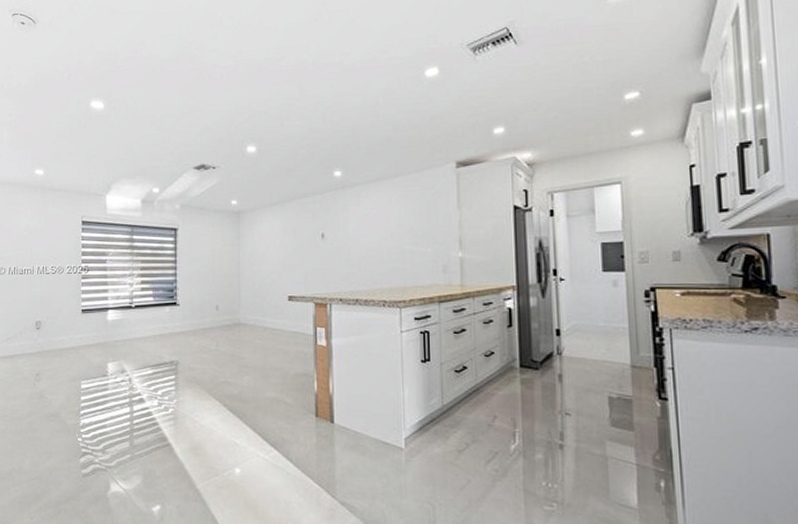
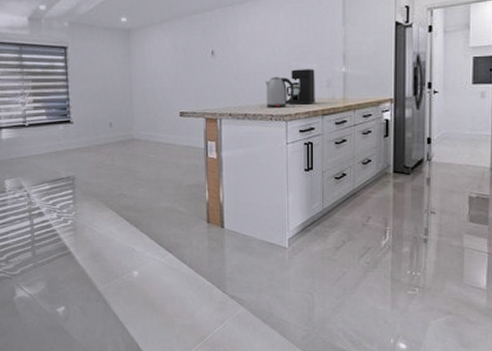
kettle: none [378,261,408,293] -> present [266,76,294,108]
coffee maker: none [399,253,431,291] -> present [286,69,315,105]

